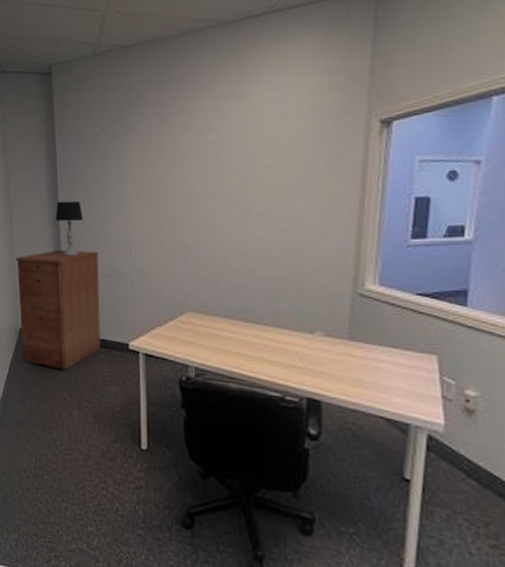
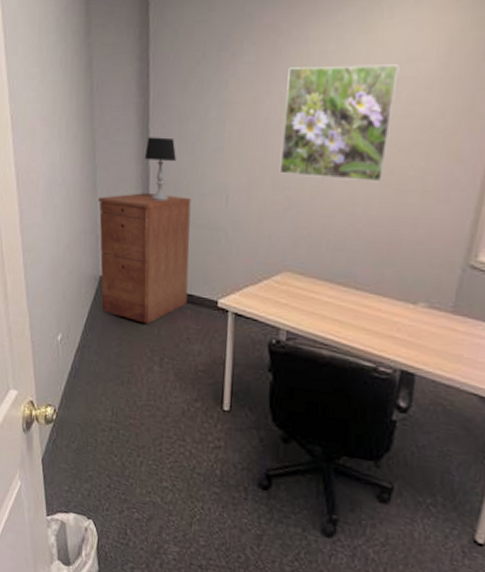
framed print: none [175,124,272,226] -> present [279,64,400,183]

